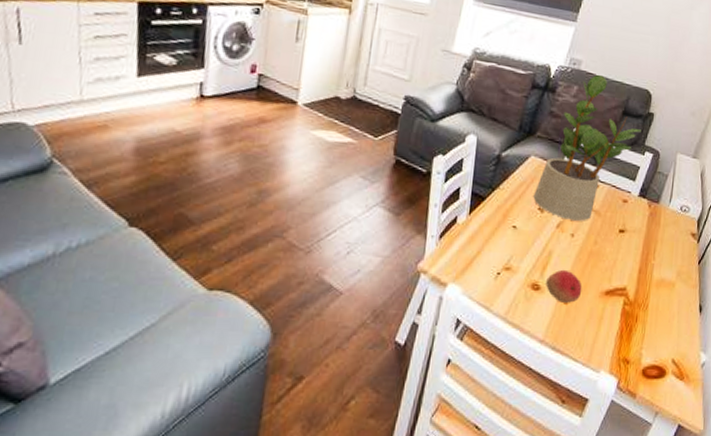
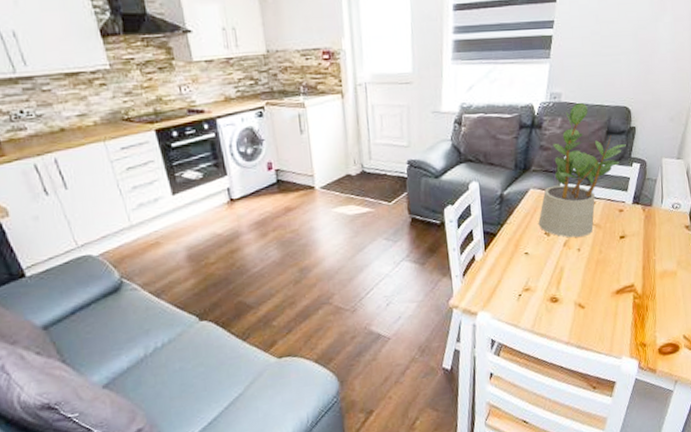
fruit: present [546,269,582,303] -> none [562,280,595,308]

